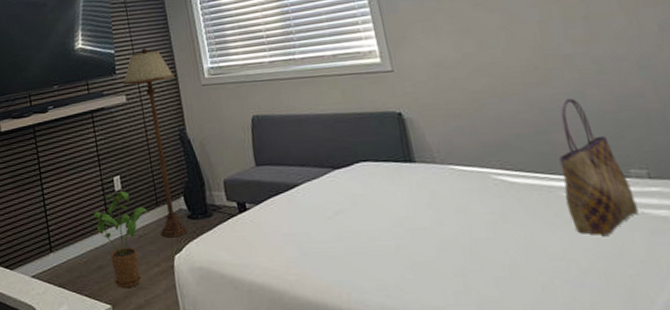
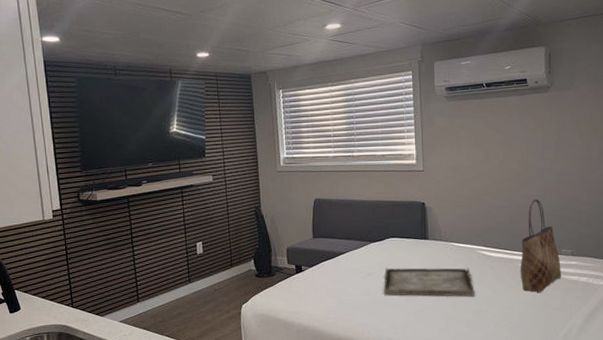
house plant: present [93,191,150,289] -> none [177,255,225,330]
floor lamp: present [123,48,188,238] -> none [211,137,255,292]
serving tray: none [358,199,500,244] -> present [383,267,475,297]

